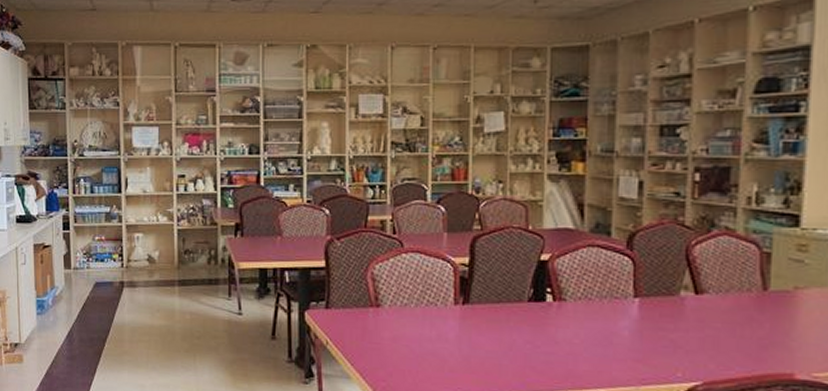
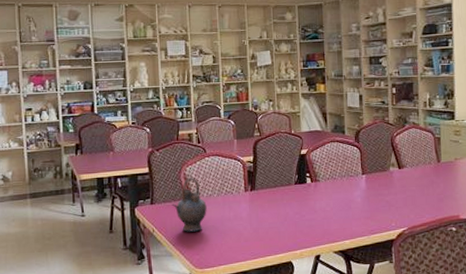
teapot: none [353,279,400,351] -> present [172,178,207,232]

